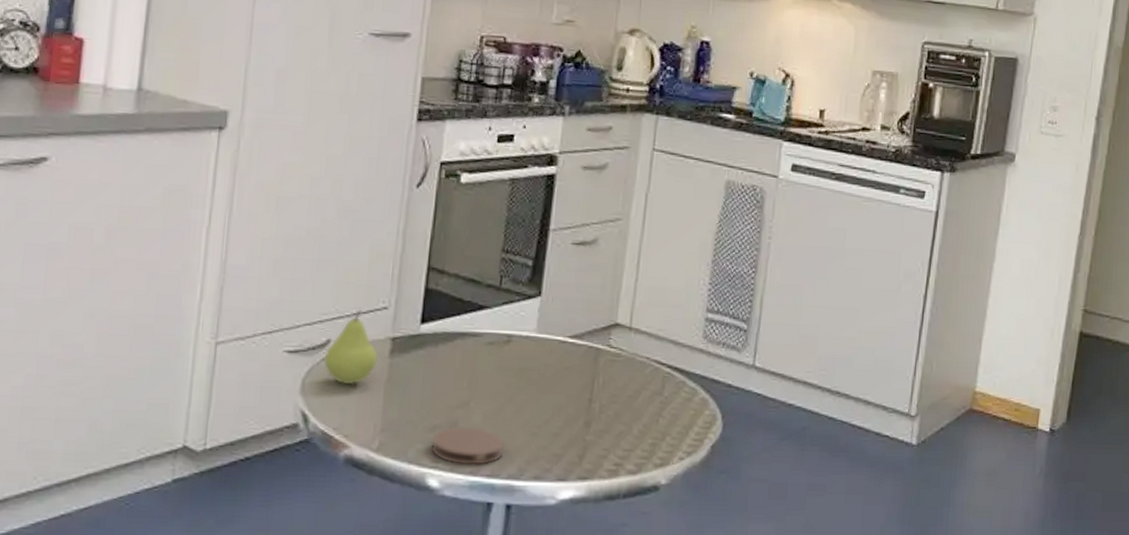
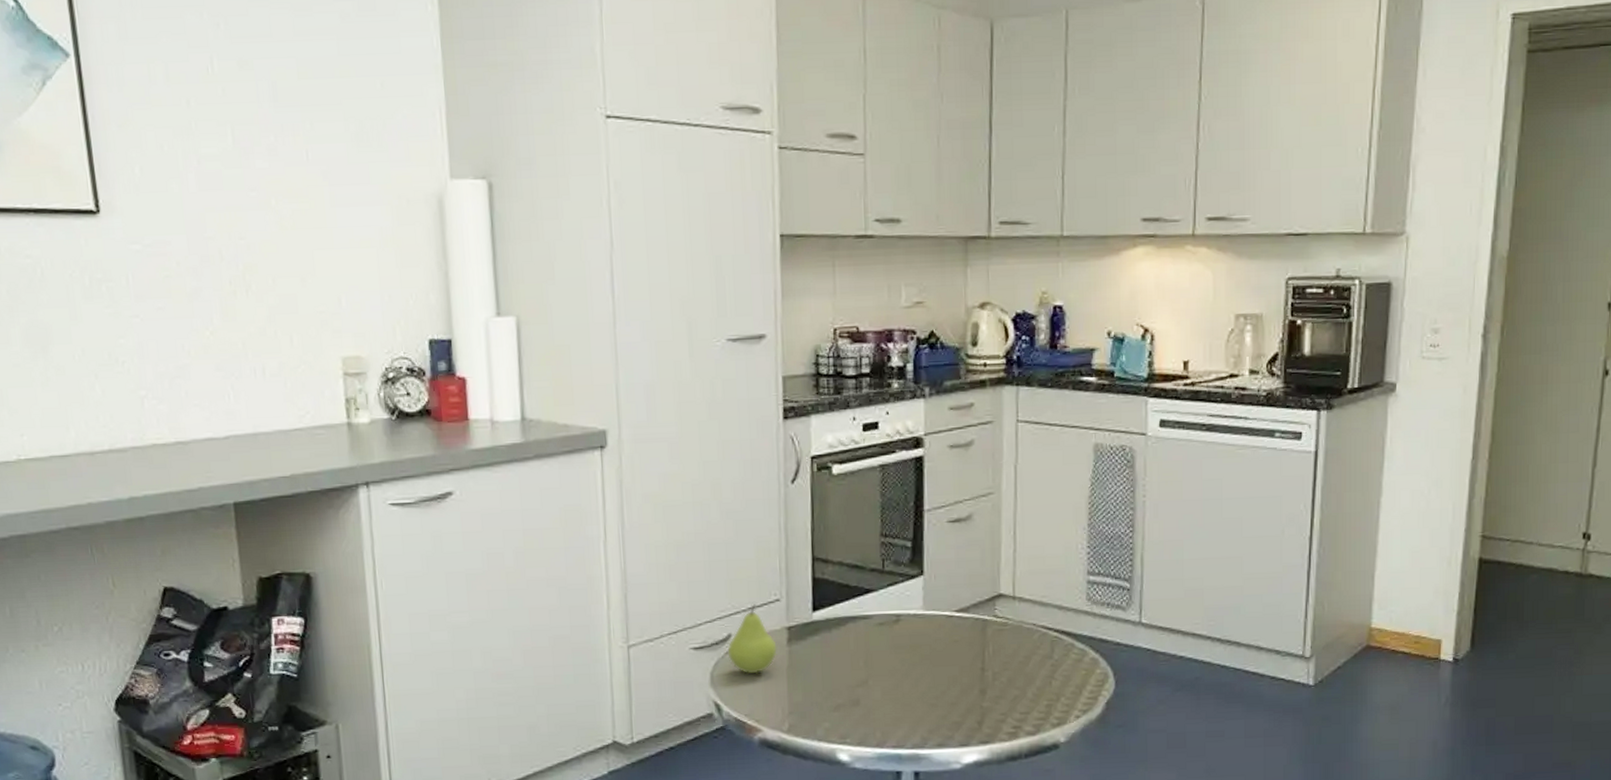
coaster: present [430,427,505,465] -> none [836,704,906,739]

